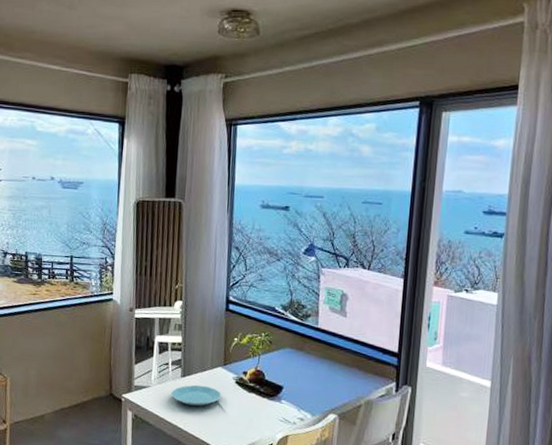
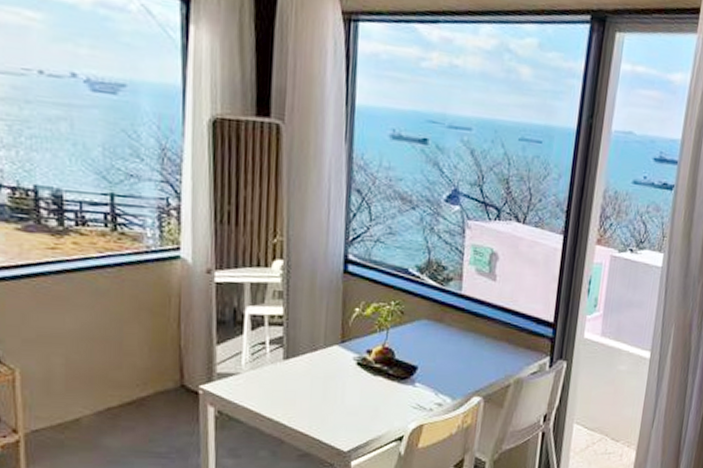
plate: present [171,384,222,406] -> none [270,368,339,395]

